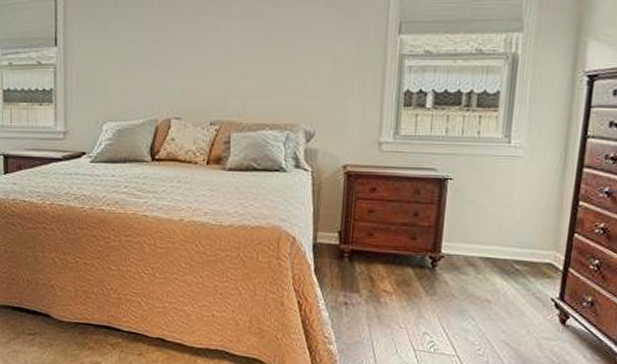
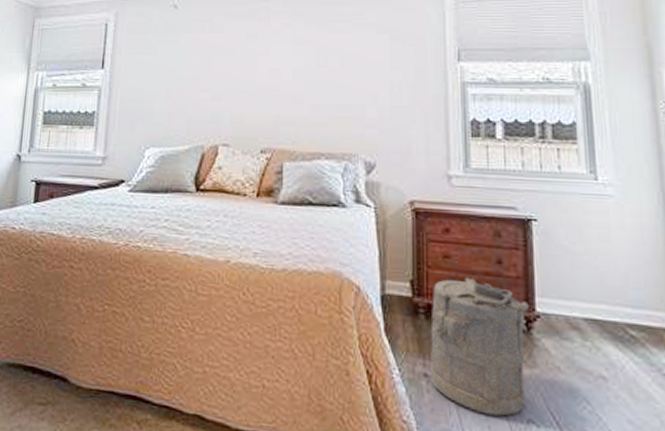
laundry hamper: none [349,227,436,331] -> present [429,277,529,416]

